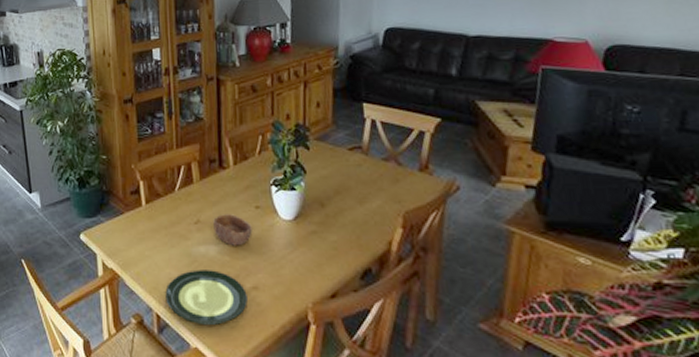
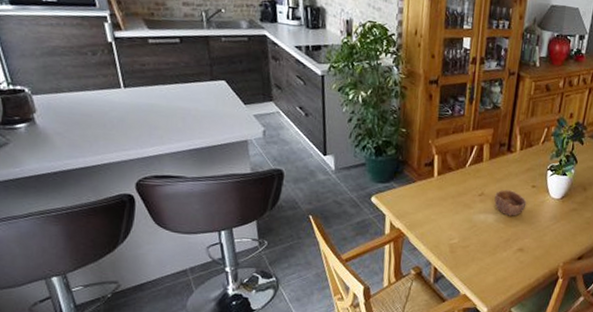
plate: present [165,270,248,326] -> none [444,233,514,278]

